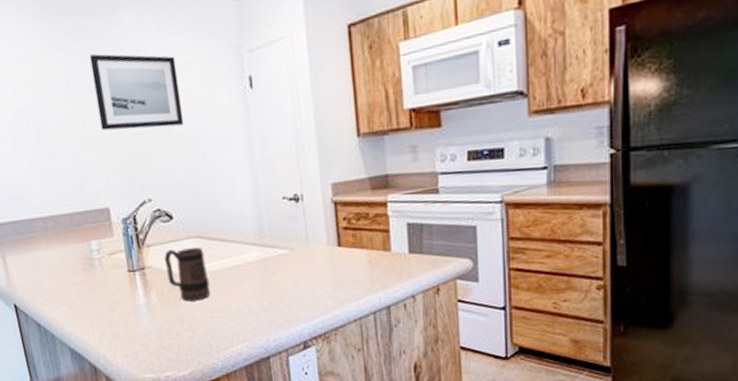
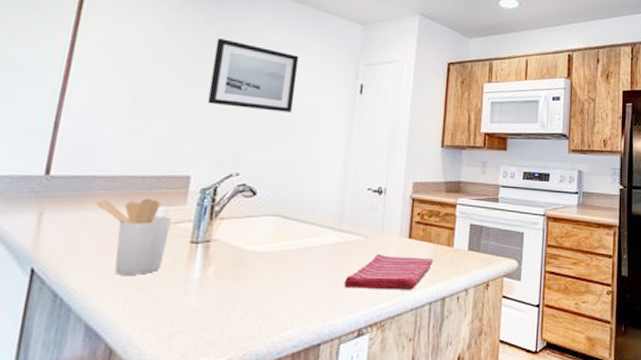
utensil holder: none [41,233,111,305] -> present [95,198,172,275]
mug: present [164,247,211,302] -> none [233,225,279,280]
dish towel: none [279,265,371,303] -> present [343,254,434,290]

